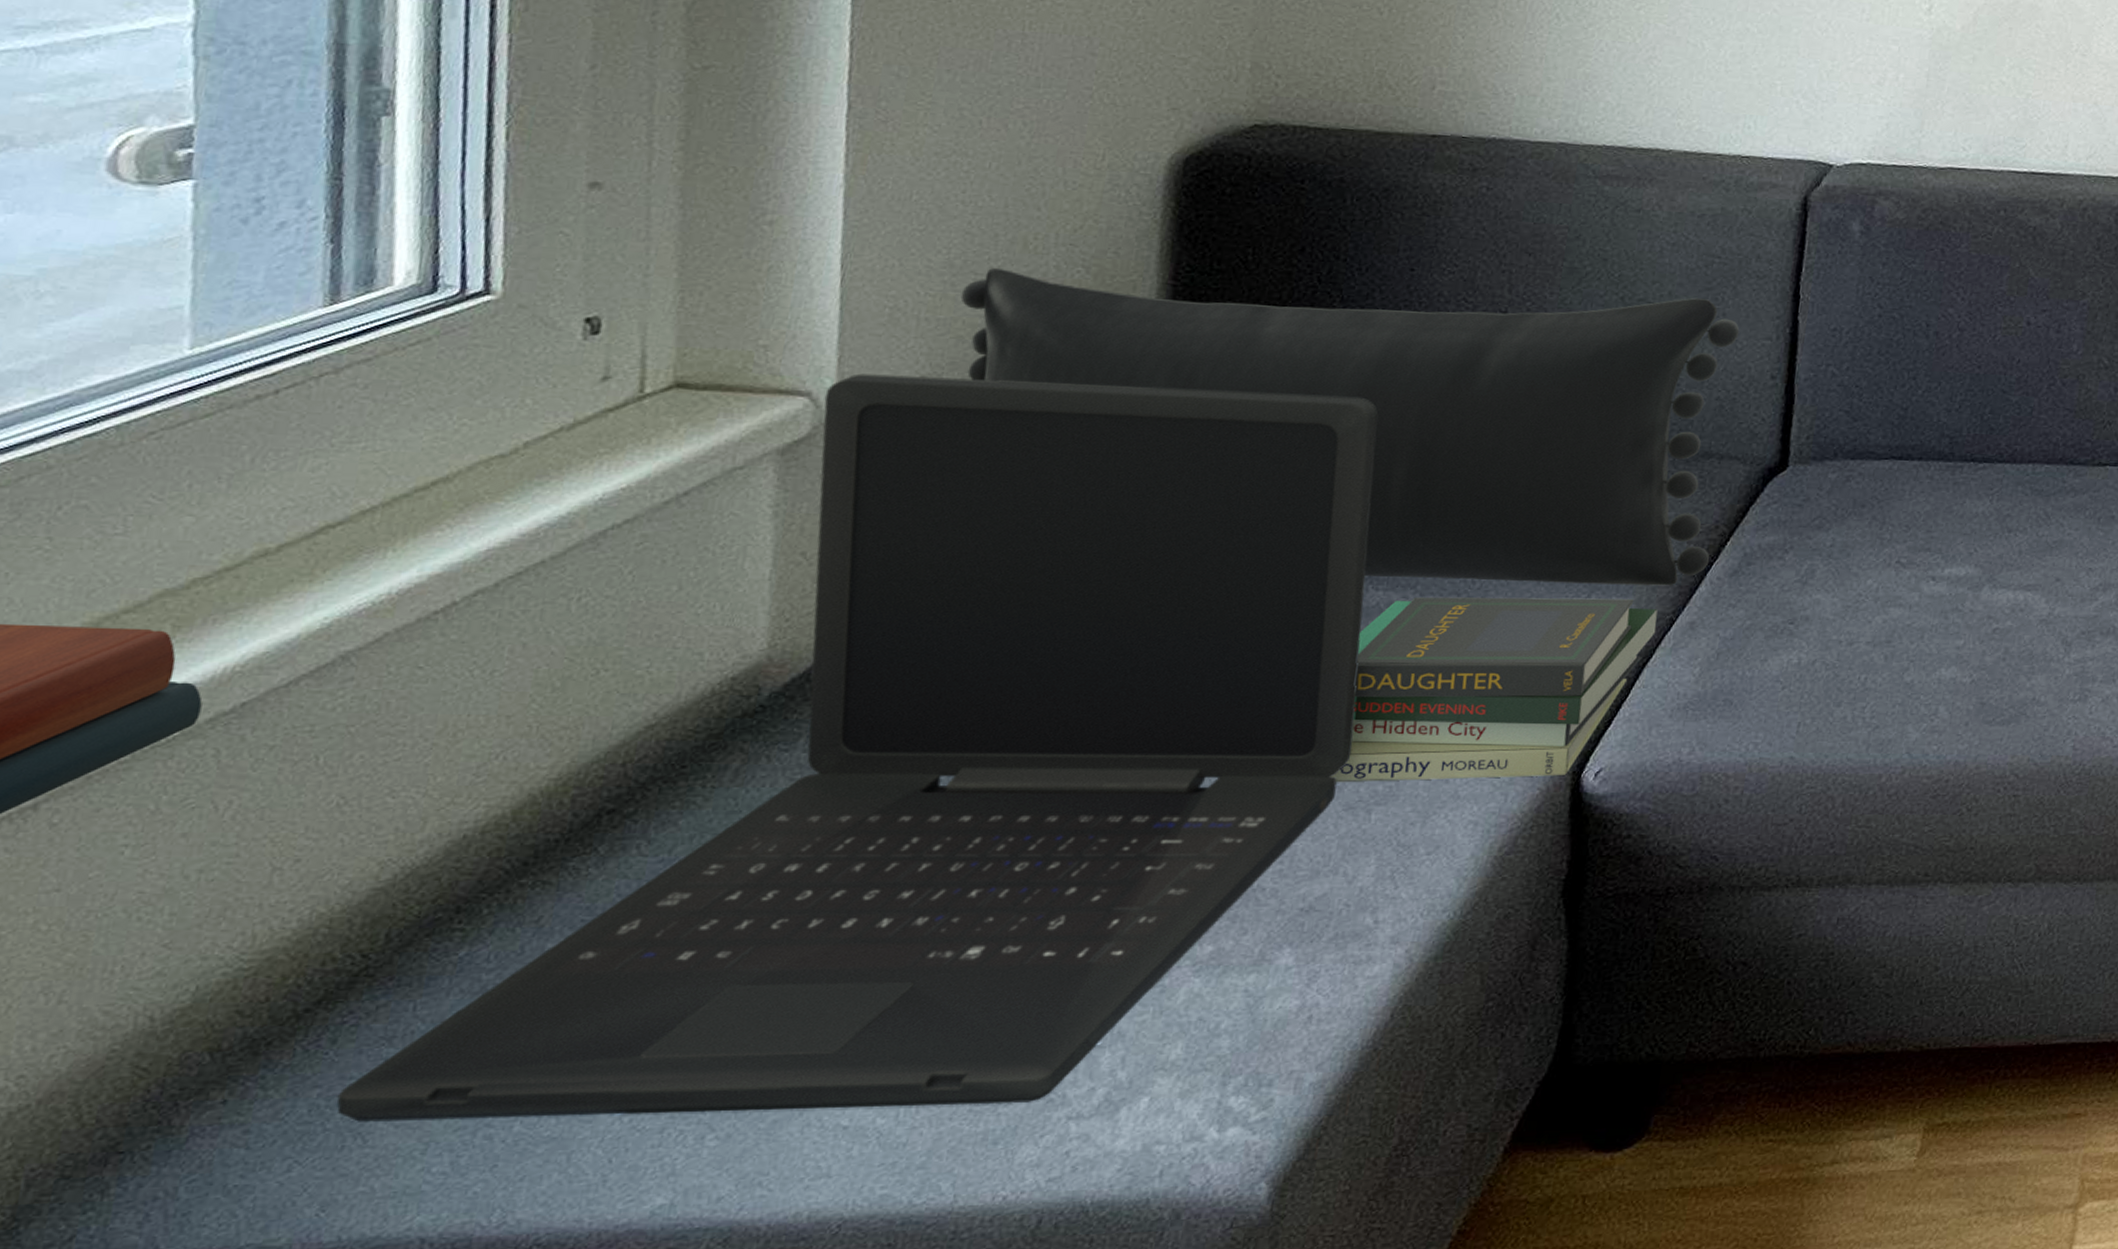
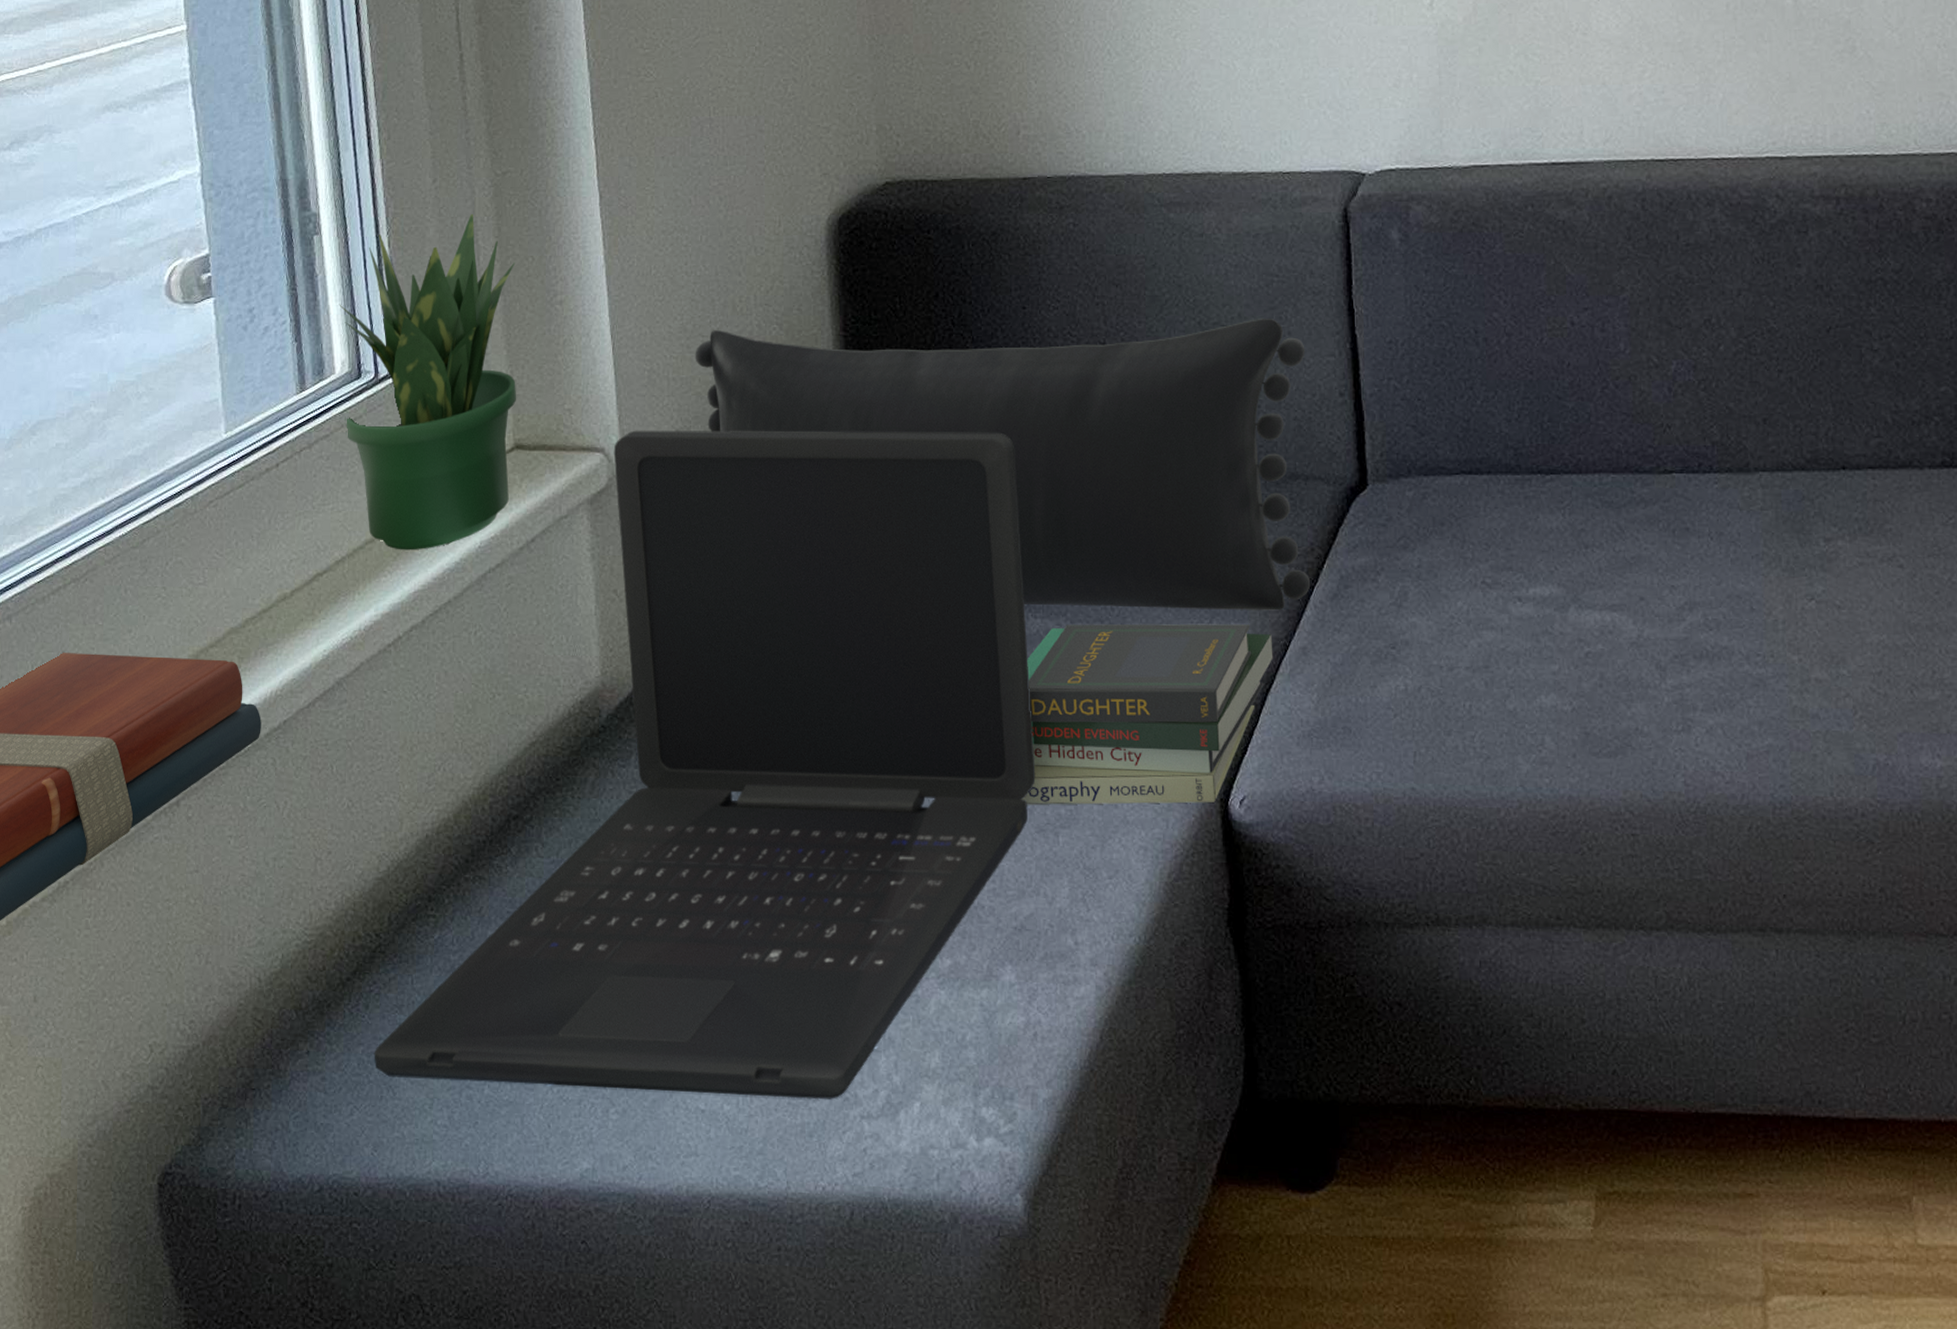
planter: none [400,110,708,501] -> present [338,213,517,551]

